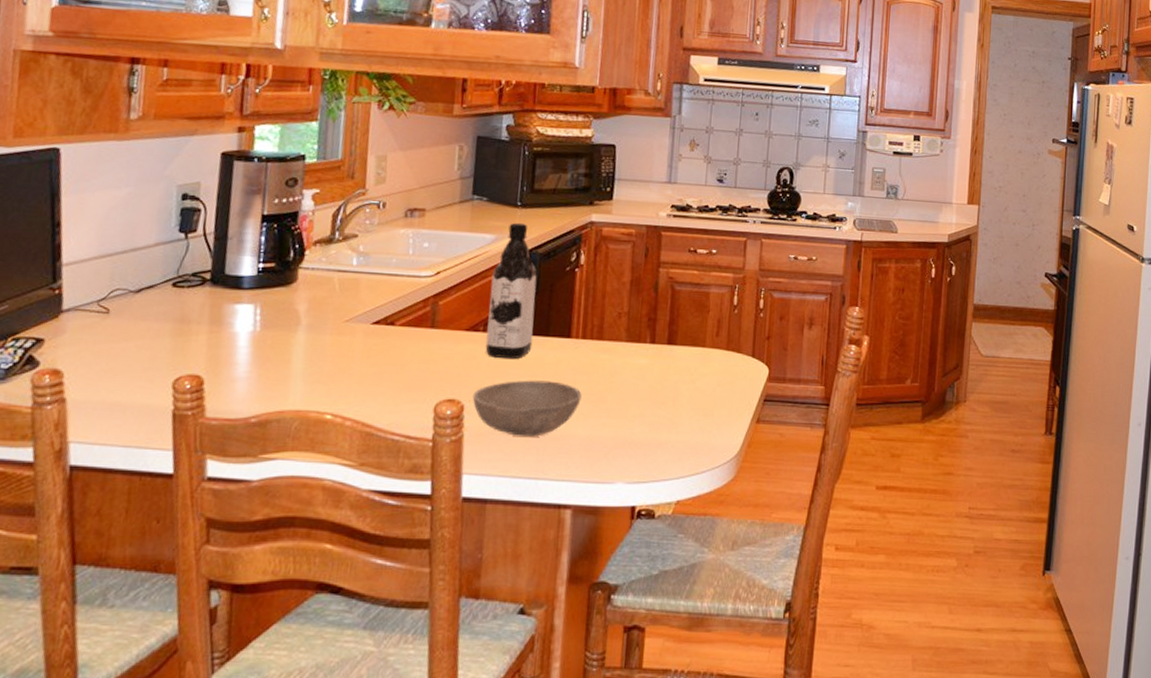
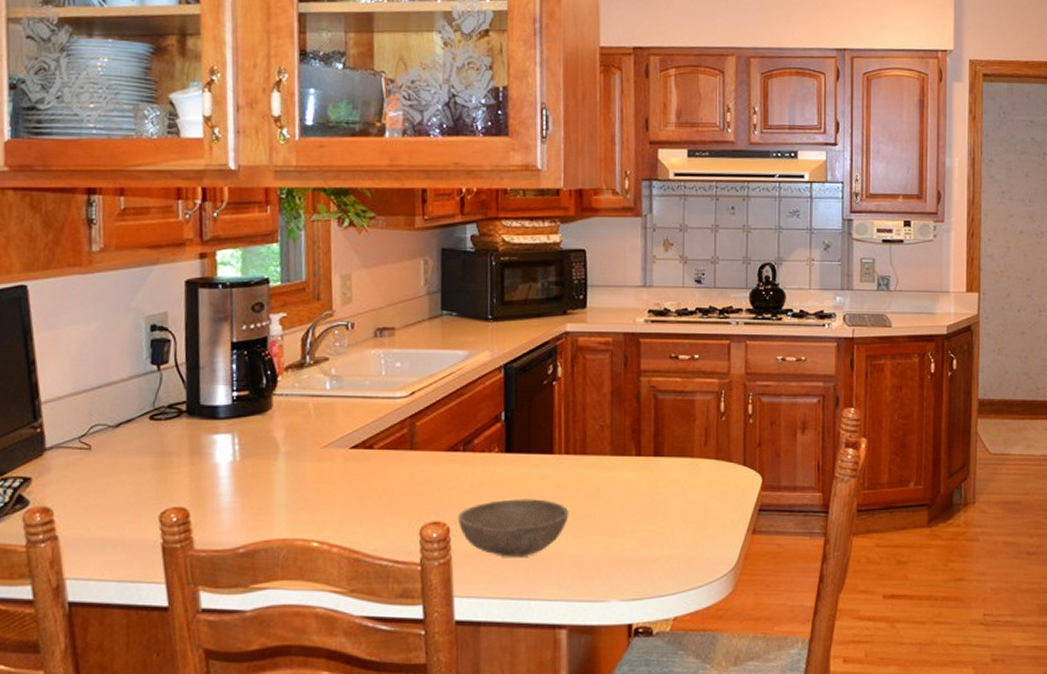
water bottle: present [485,222,537,360] -> none [466,336,515,479]

